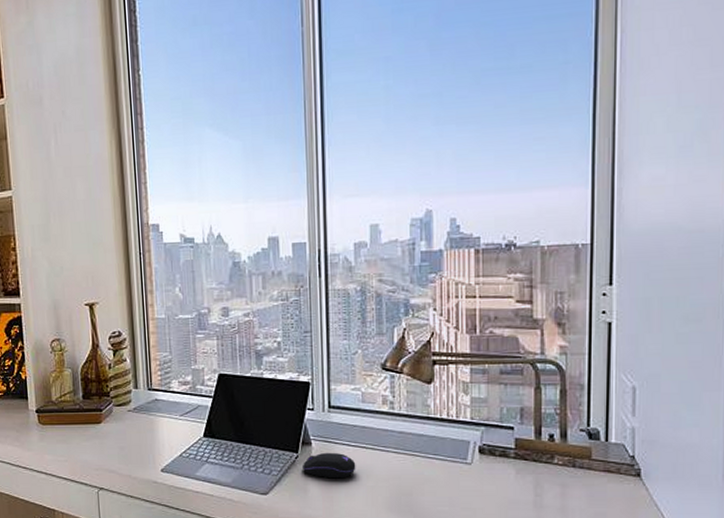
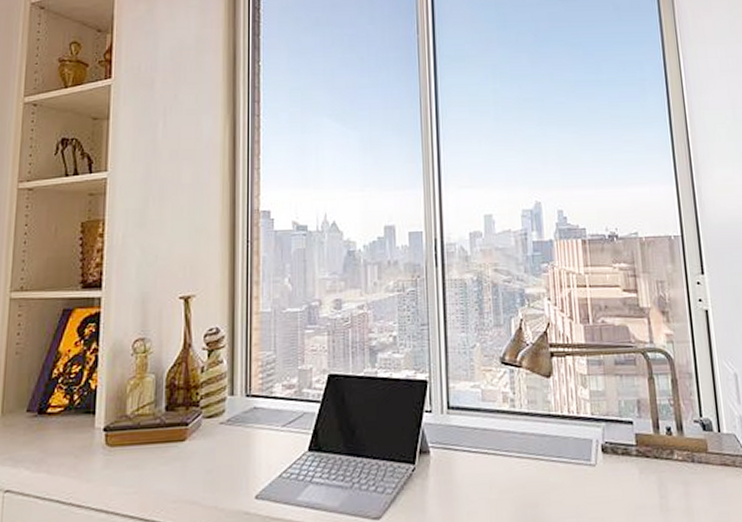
computer mouse: present [301,452,356,479] -> none [419,461,478,494]

